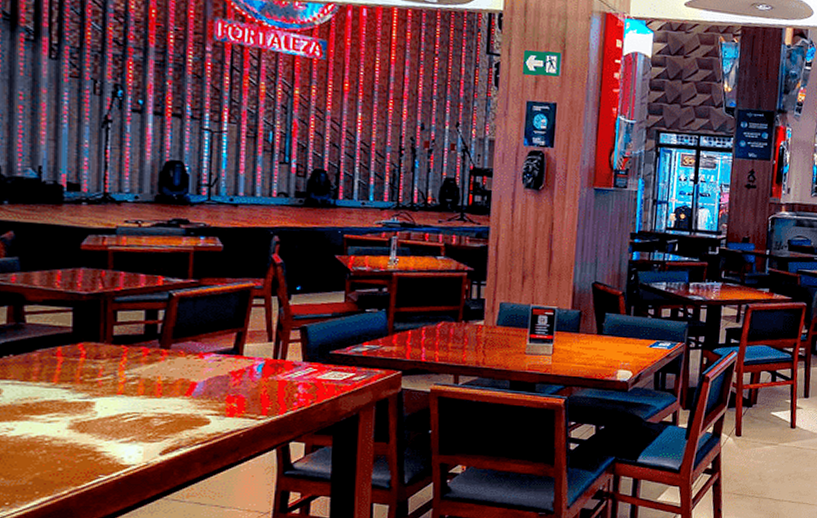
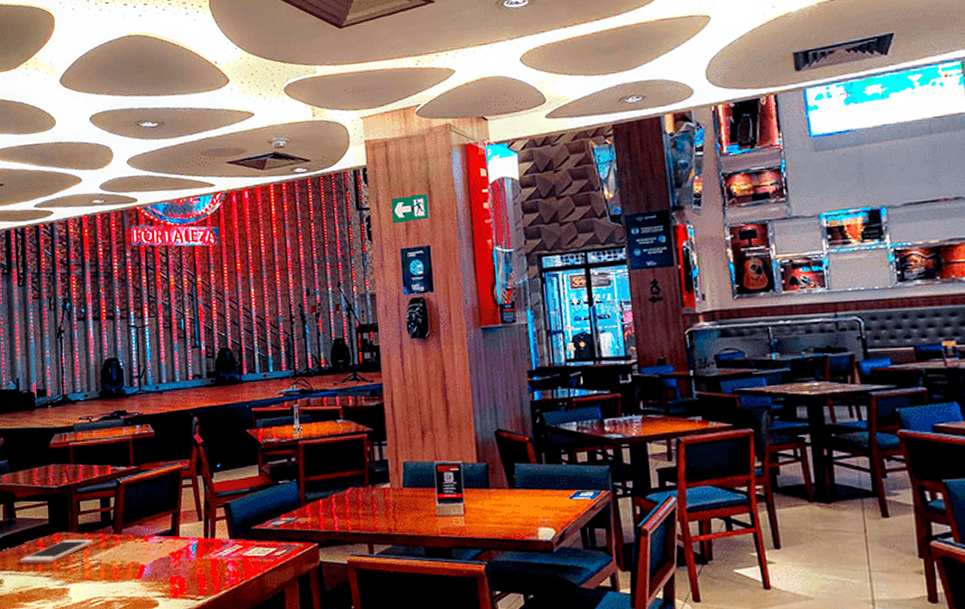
cell phone: none [27,351,131,375] -> present [20,539,93,564]

